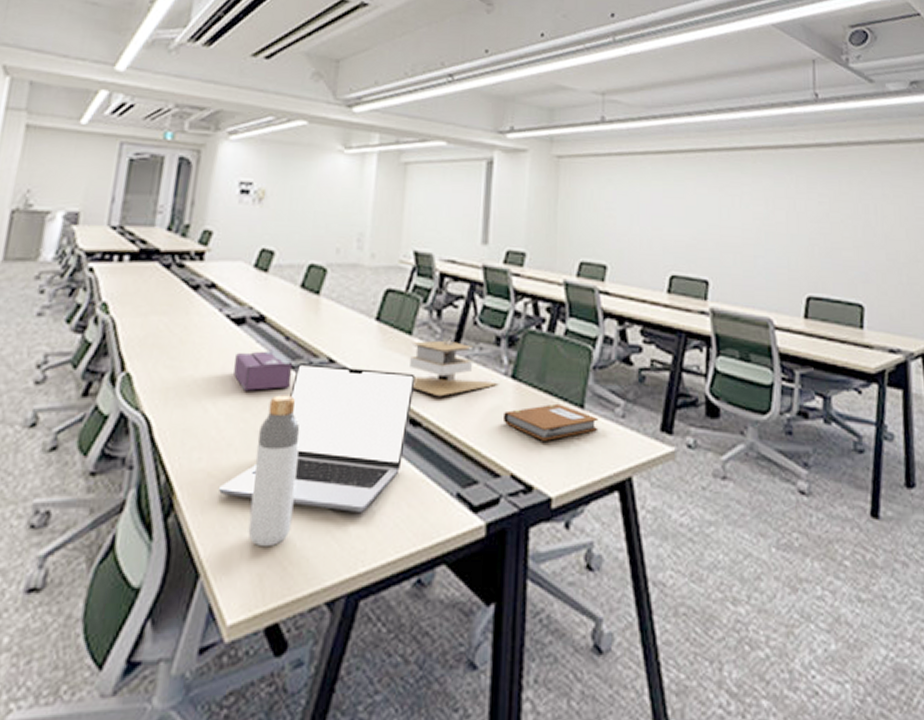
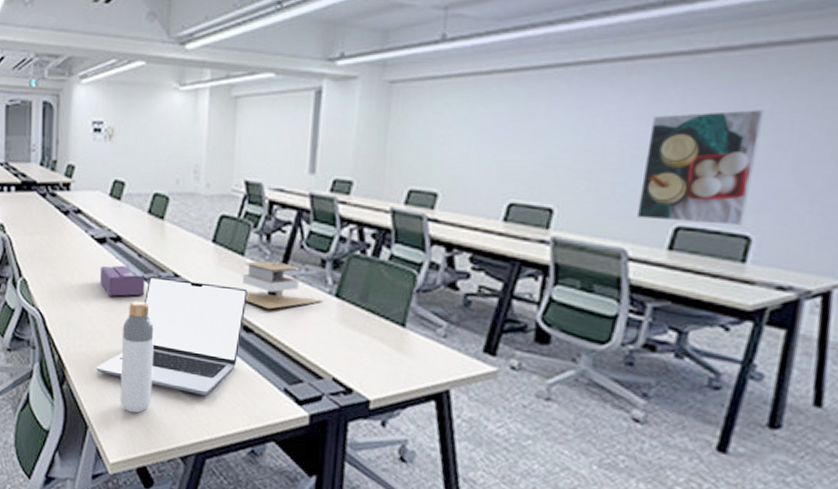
notebook: present [502,403,599,441] -> none [326,321,420,353]
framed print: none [775,195,856,295] -> present [636,110,765,225]

